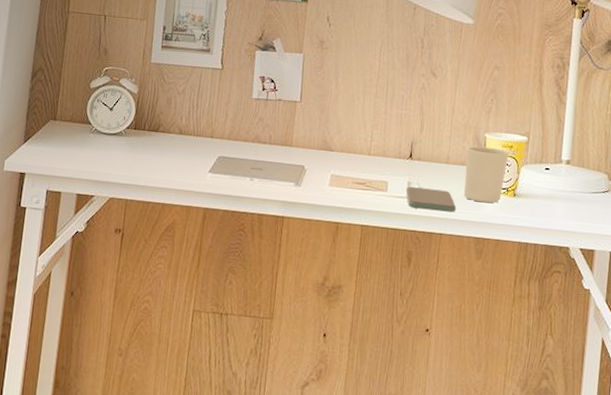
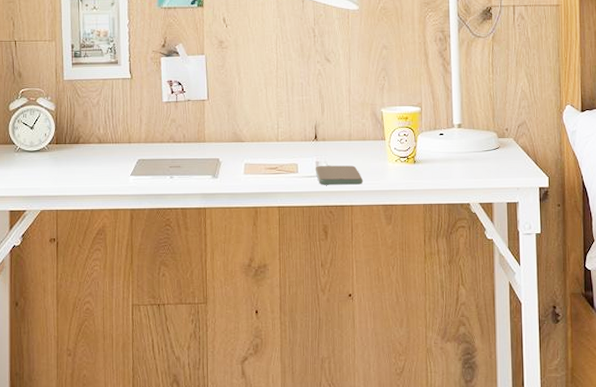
mug: present [464,146,509,203] -> none [367,121,405,171]

